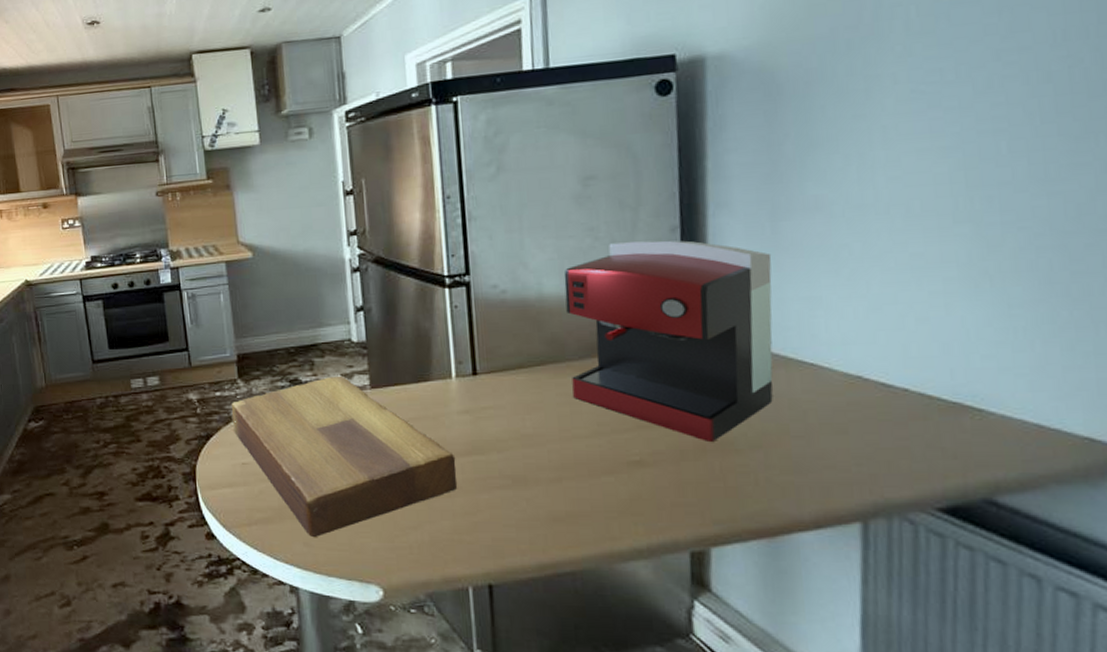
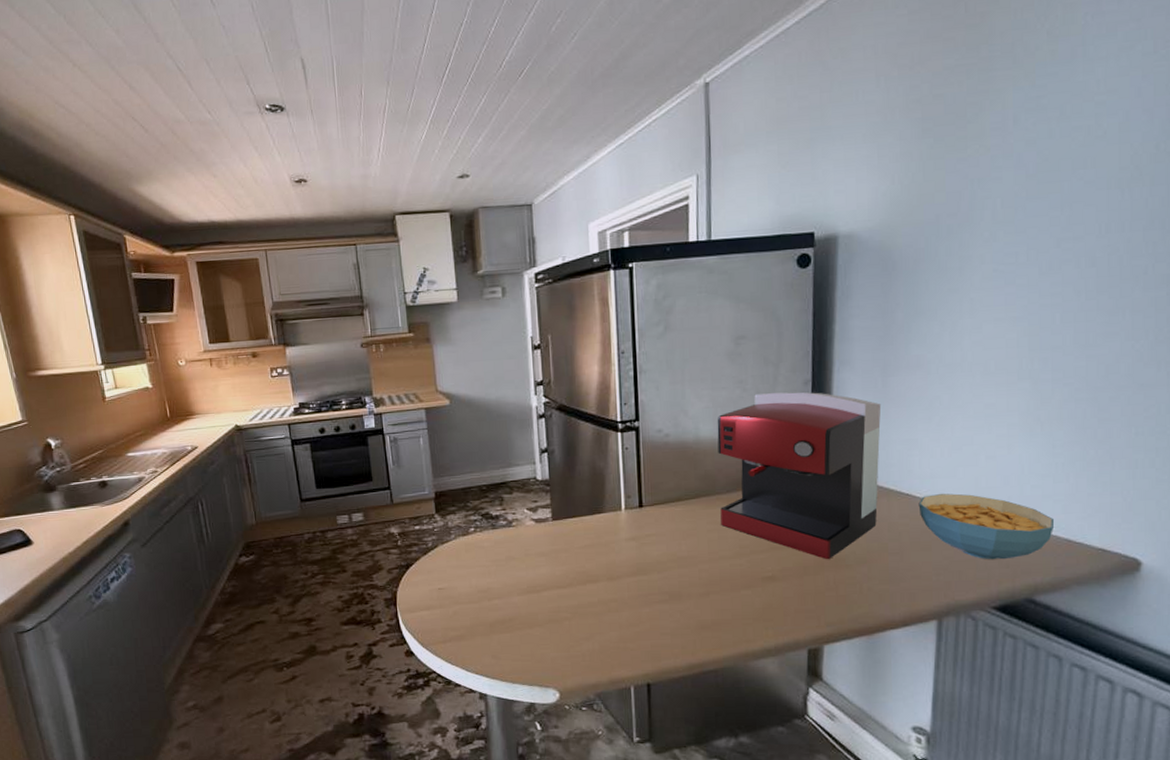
cutting board: present [231,375,458,537] -> none [429,509,624,650]
cereal bowl: none [827,363,1018,449] -> present [918,493,1055,560]

